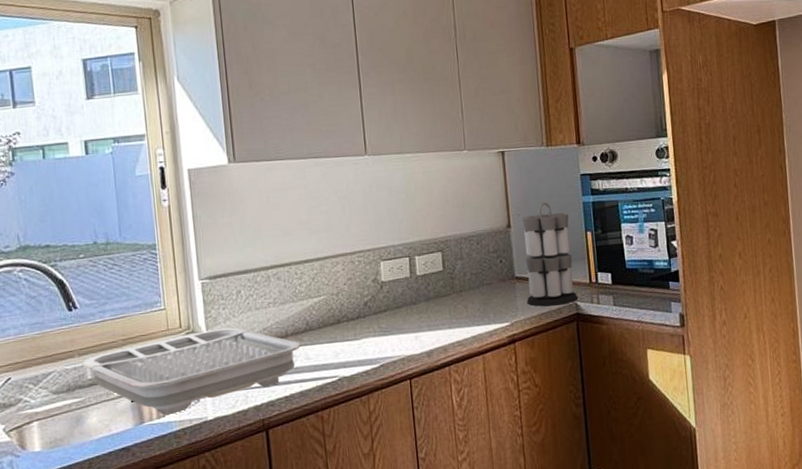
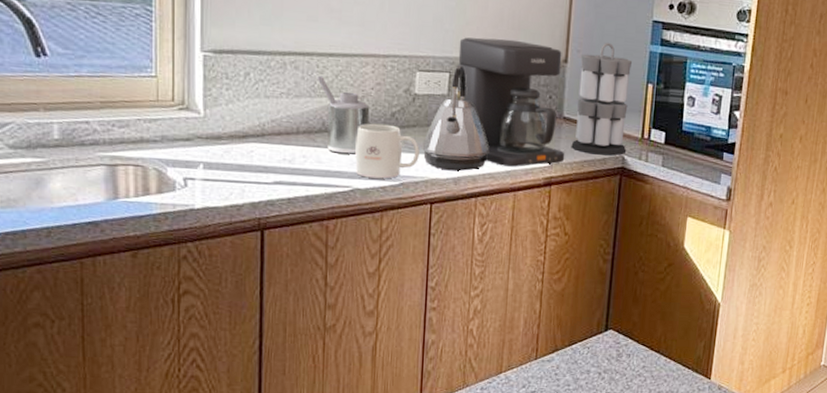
dish rack: present [82,327,301,416] -> none [48,110,313,196]
soap dispenser: none [297,281,346,348] -> present [317,75,370,155]
mug: none [336,313,394,366] -> present [355,123,419,179]
kettle: none [394,248,455,346] -> present [422,65,490,172]
coffee maker: none [413,216,524,333] -> present [456,37,565,168]

